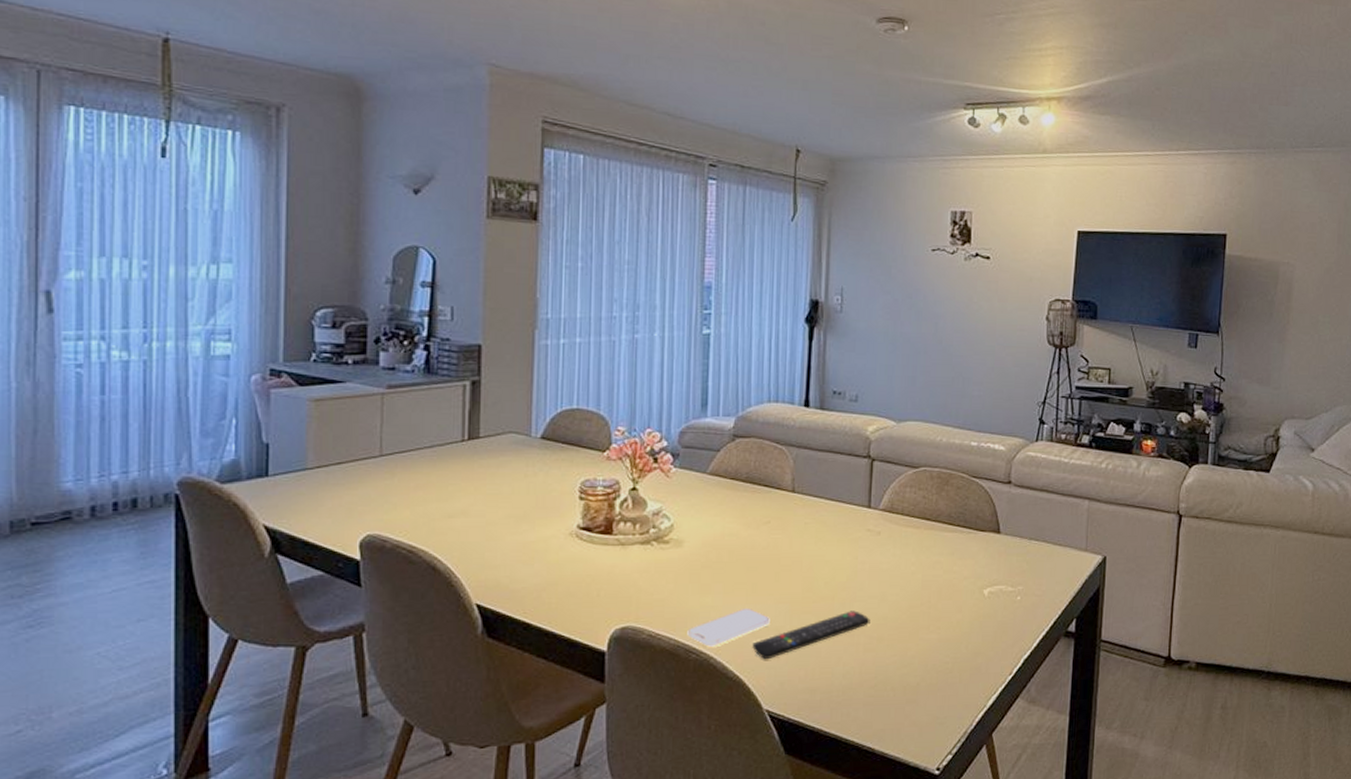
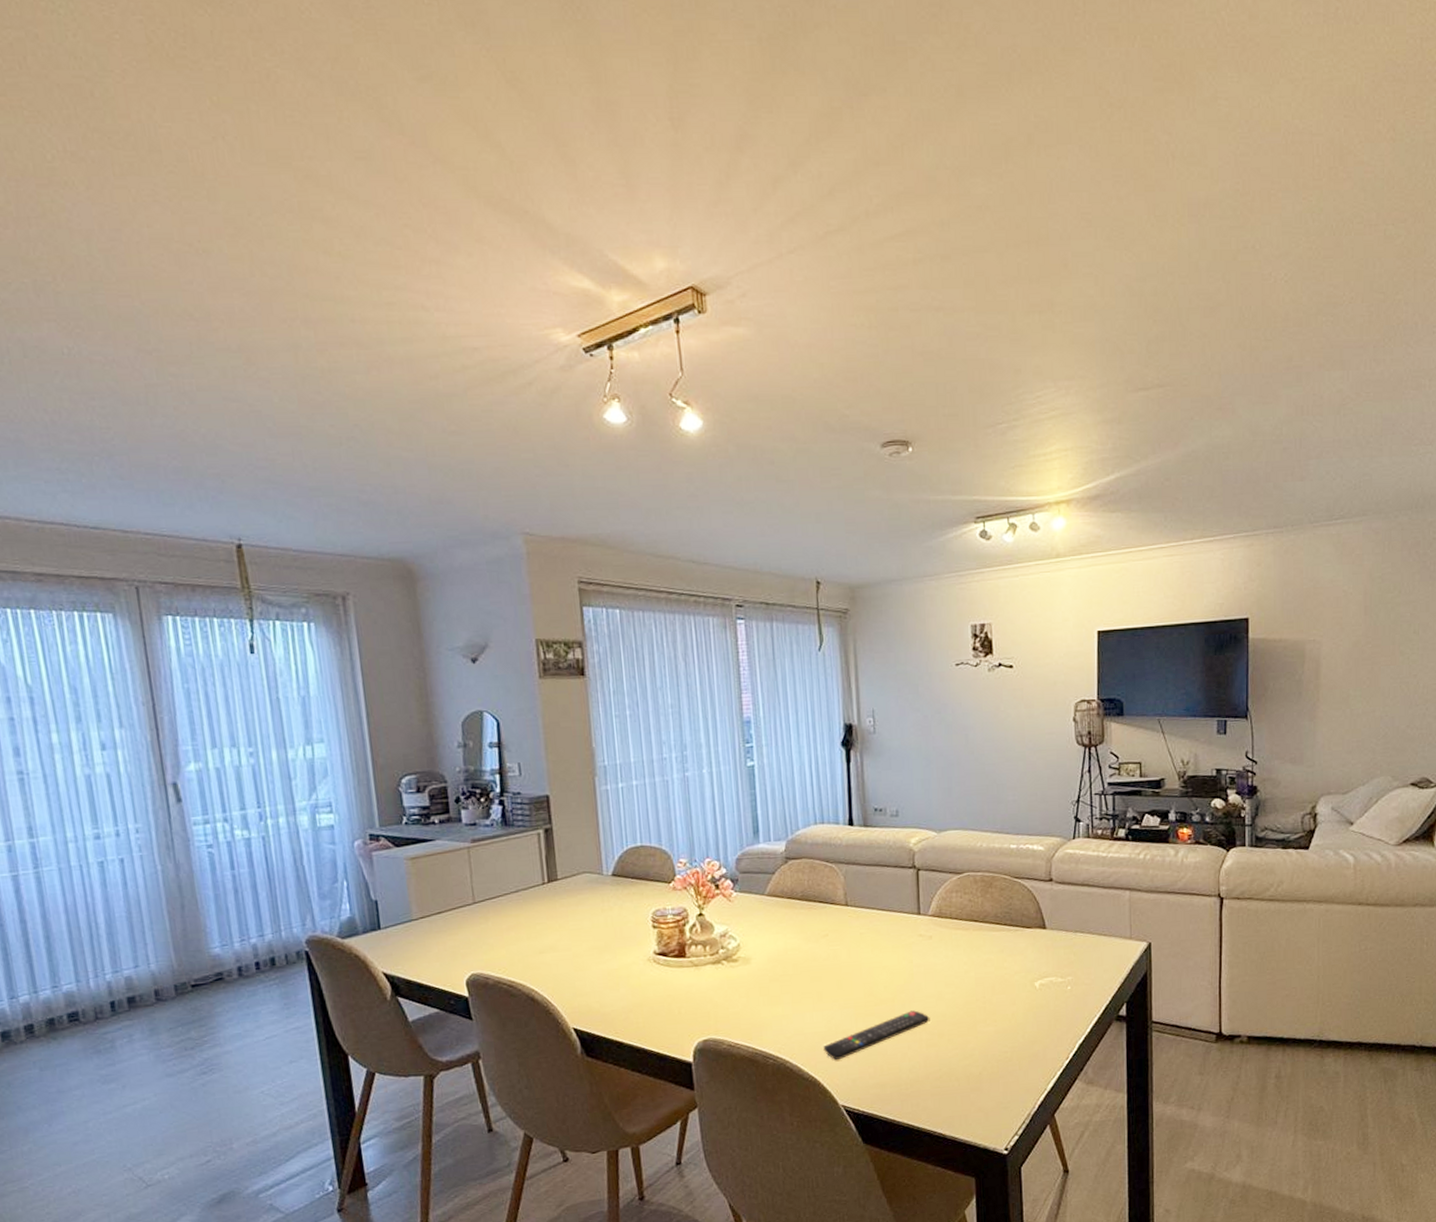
smartphone: present [687,607,770,647] -> none [763,1014,837,1052]

